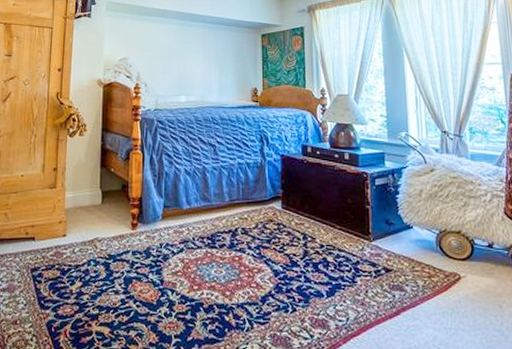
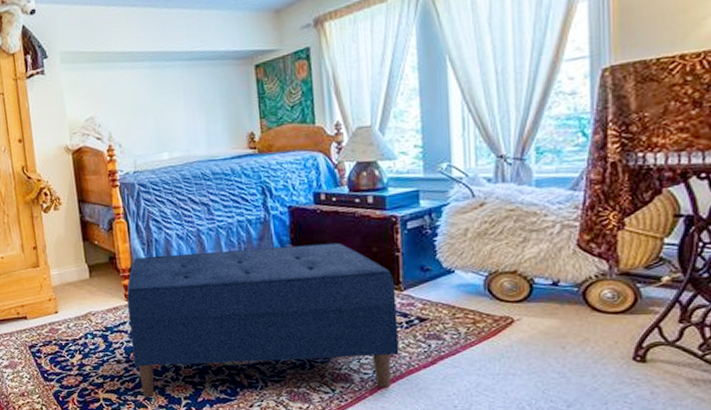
bench: none [131,188,369,337] -> present [126,242,399,398]

